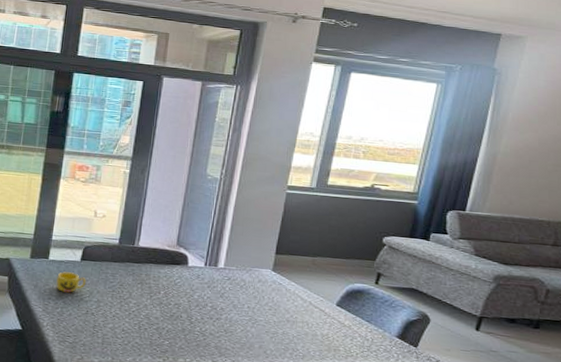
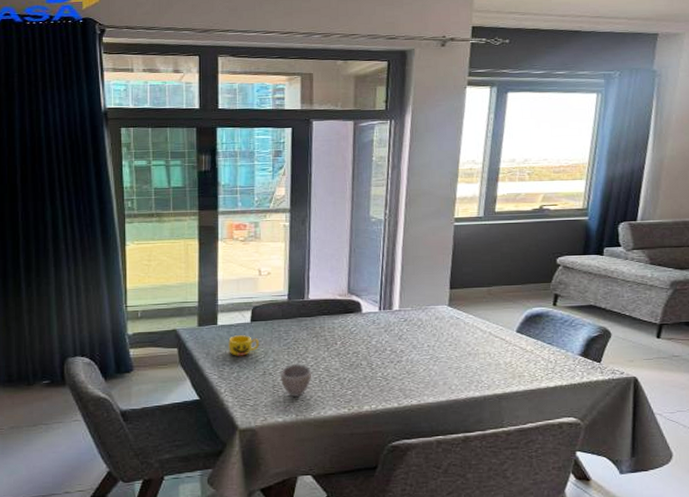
cup: none [102,306,133,340] -> present [281,363,312,397]

